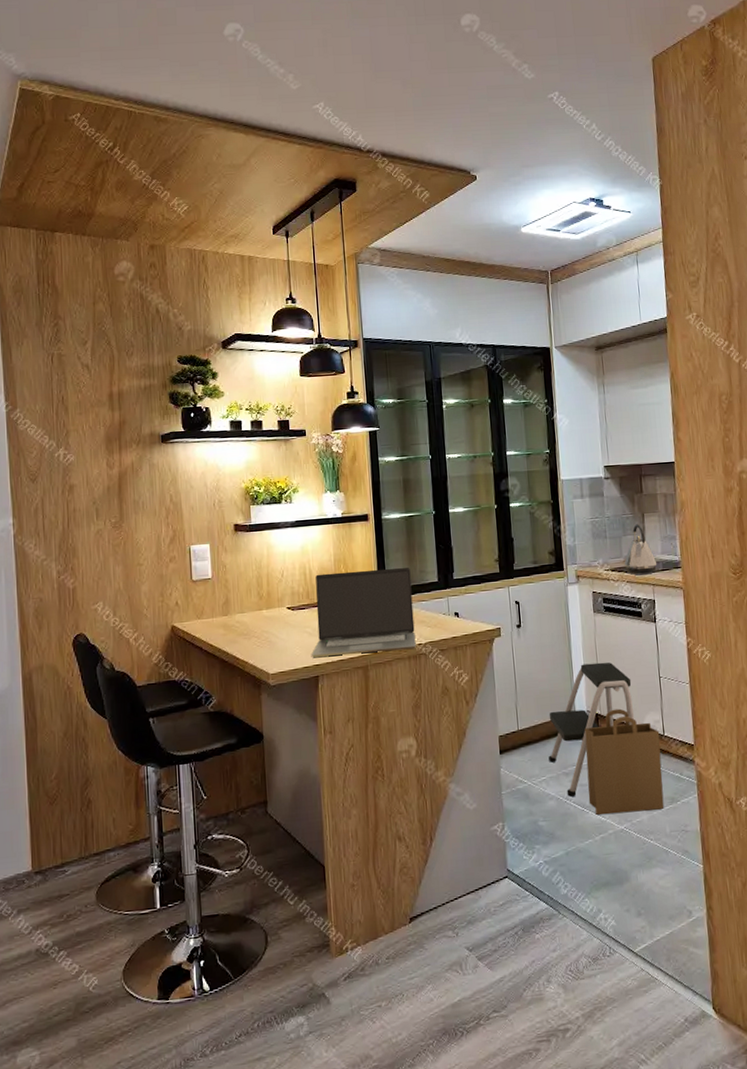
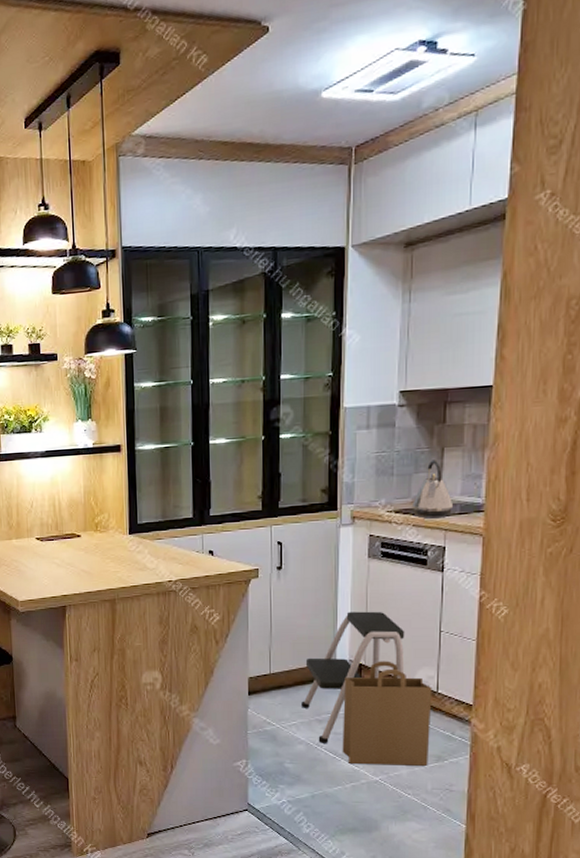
laptop: present [312,568,416,658] -> none [60,502,166,589]

